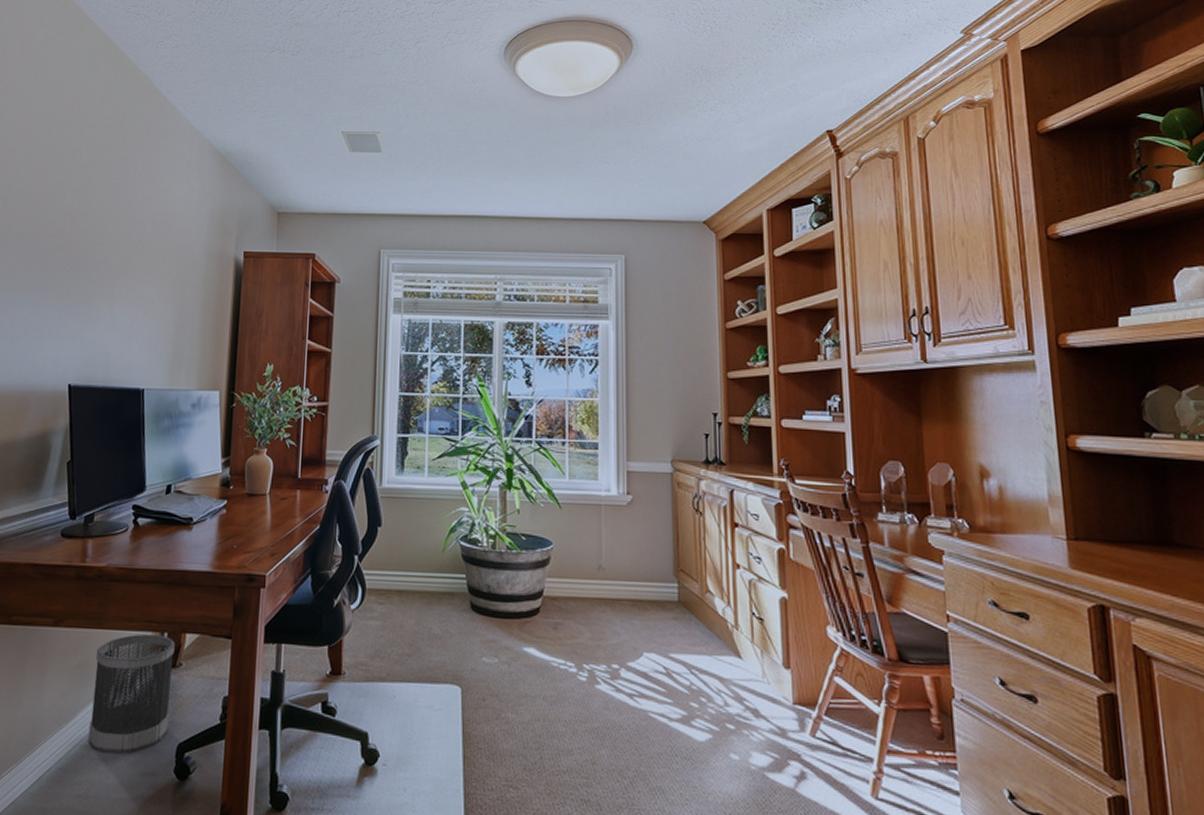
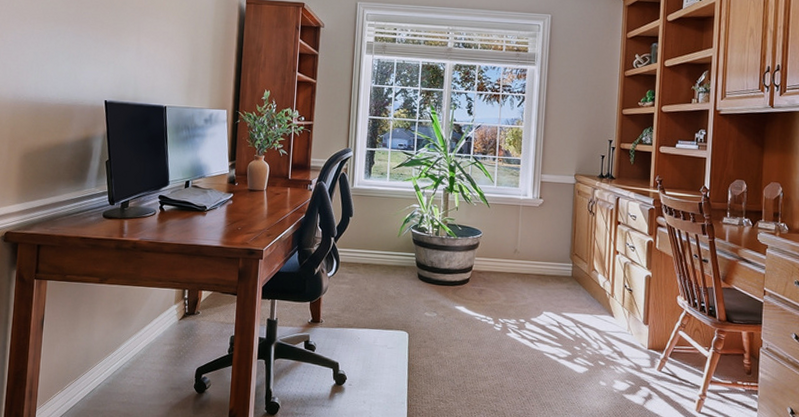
wastebasket: present [88,633,175,754] -> none [128,290,194,374]

